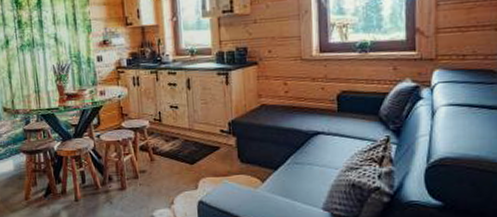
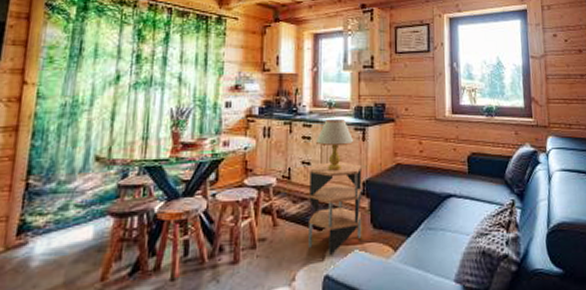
side table: none [178,104,230,184] -> present [309,161,362,255]
table lamp: none [182,66,218,113] -> present [316,120,354,171]

